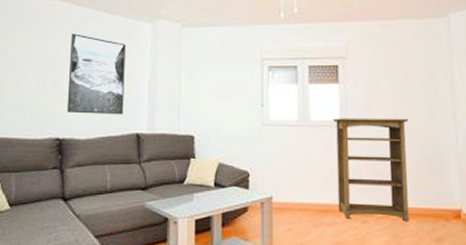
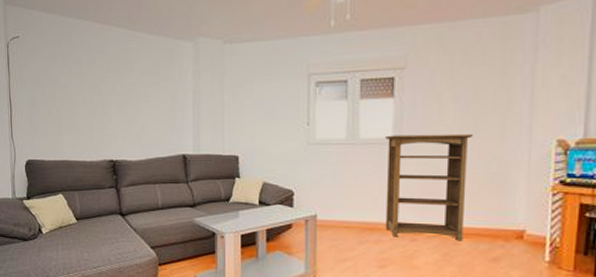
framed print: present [66,34,126,115] -> none [116,57,170,137]

